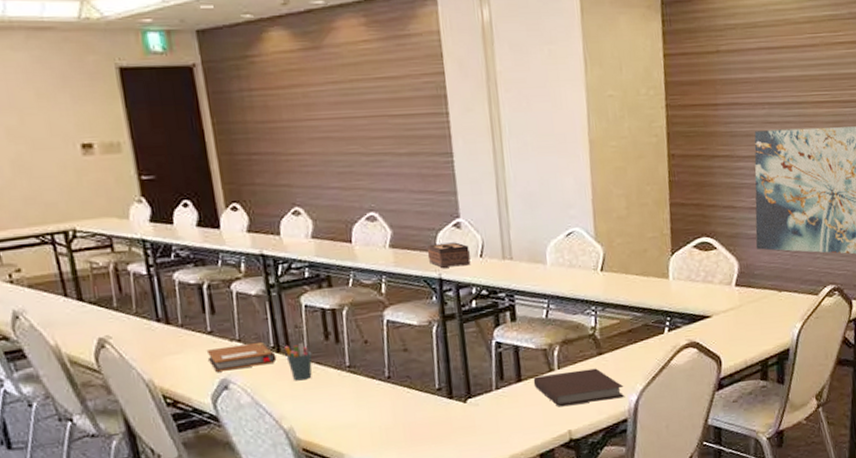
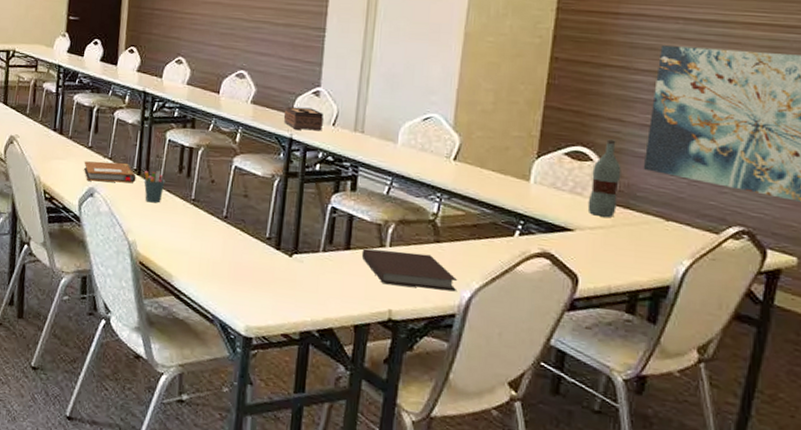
bottle: none [717,226,741,299] -> present [587,139,622,217]

